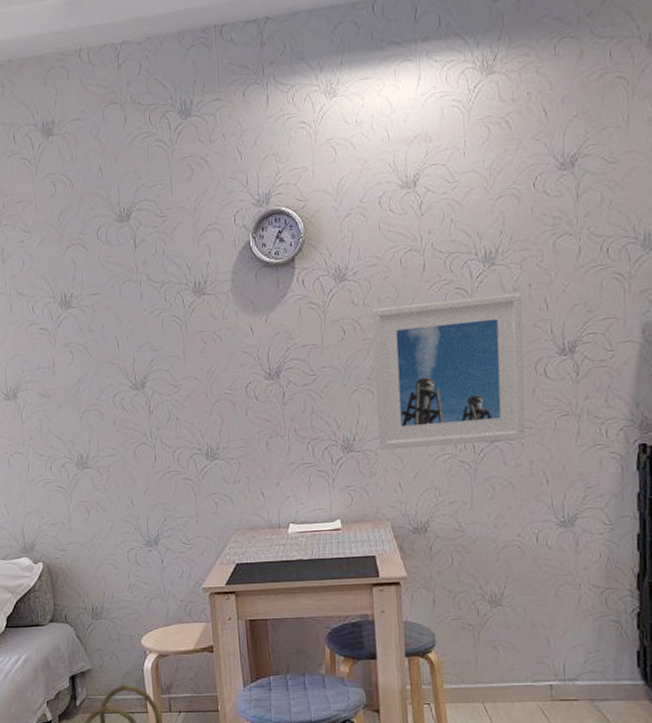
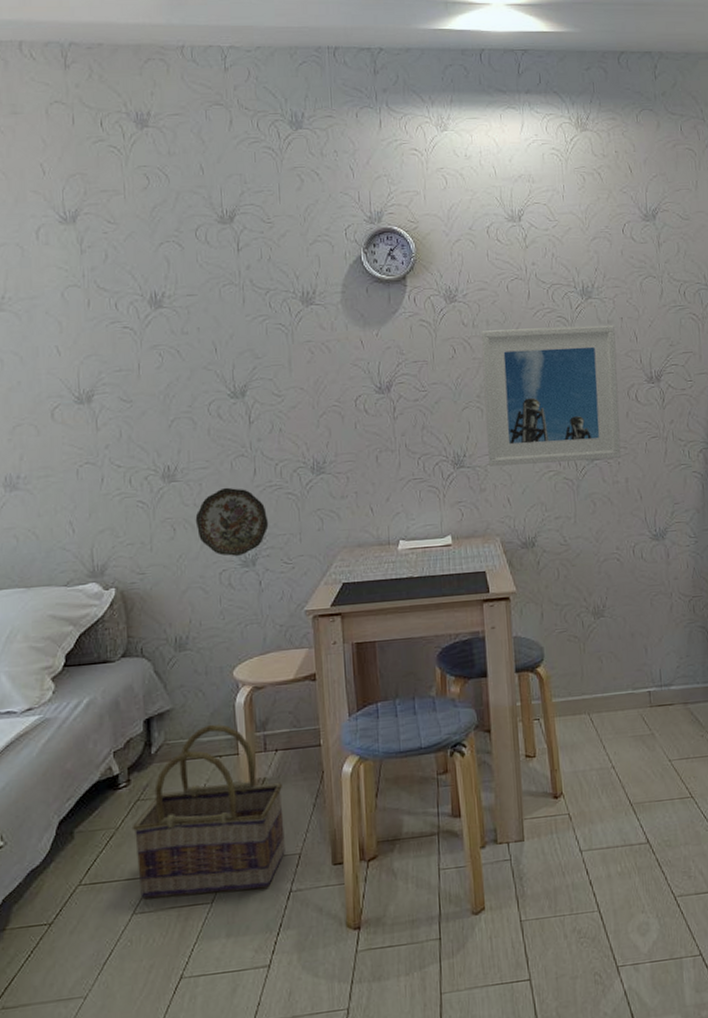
decorative plate: none [105,473,169,536] -> present [195,487,269,556]

